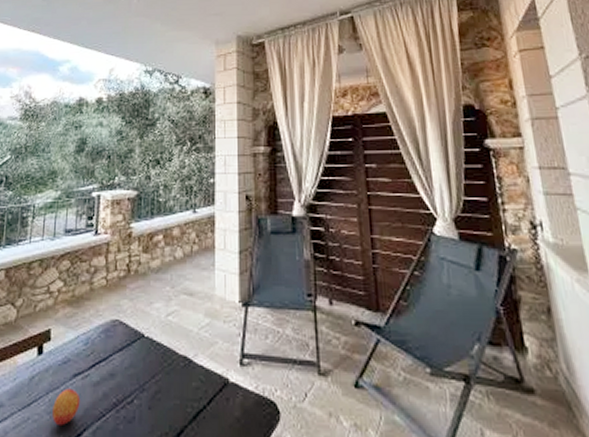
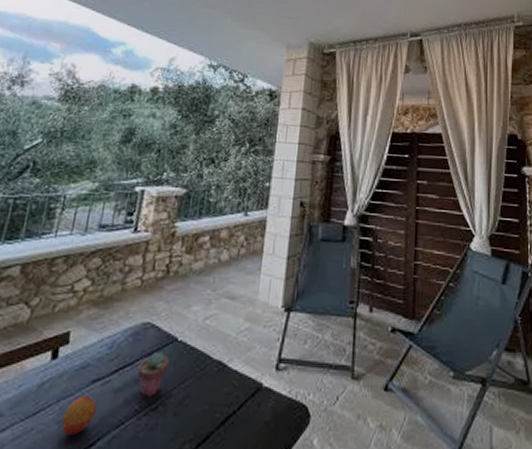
potted succulent: none [112,348,139,391] -> present [137,352,169,398]

